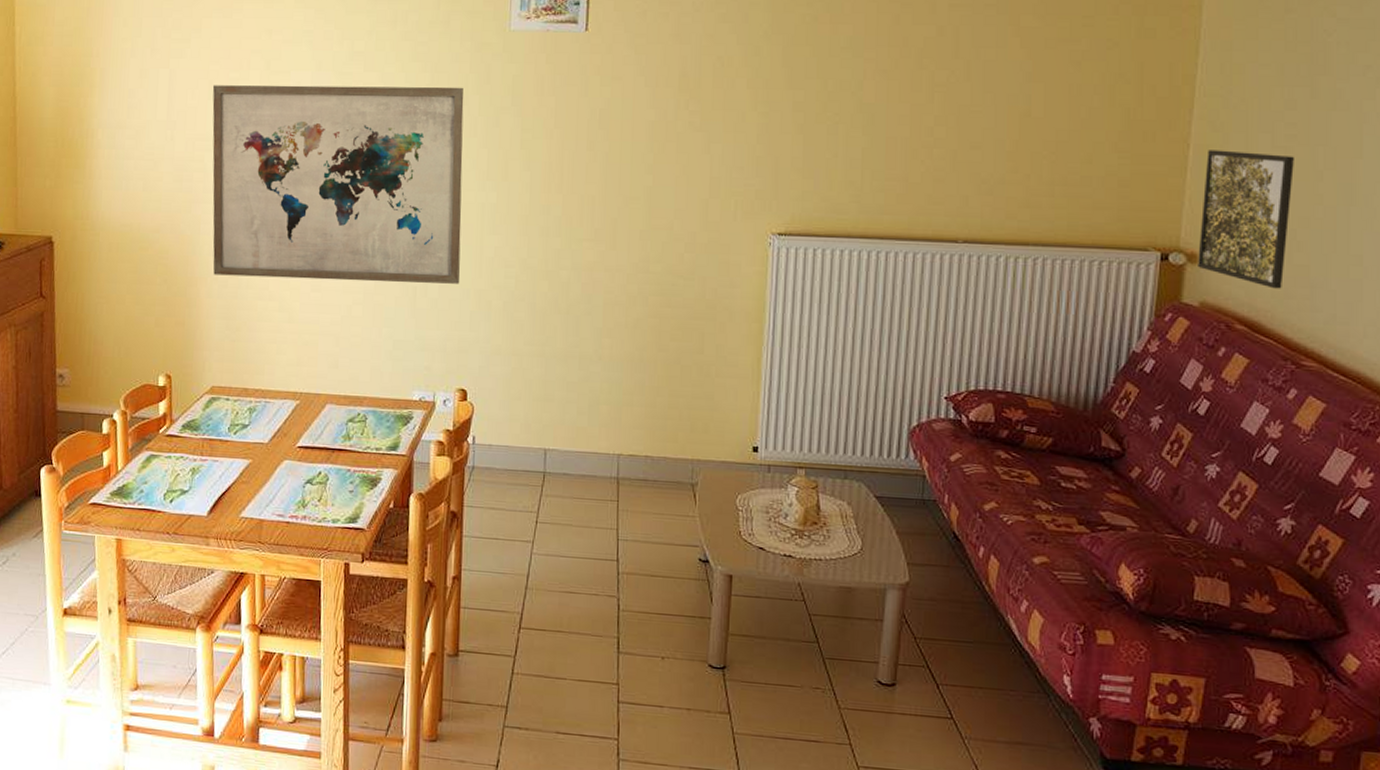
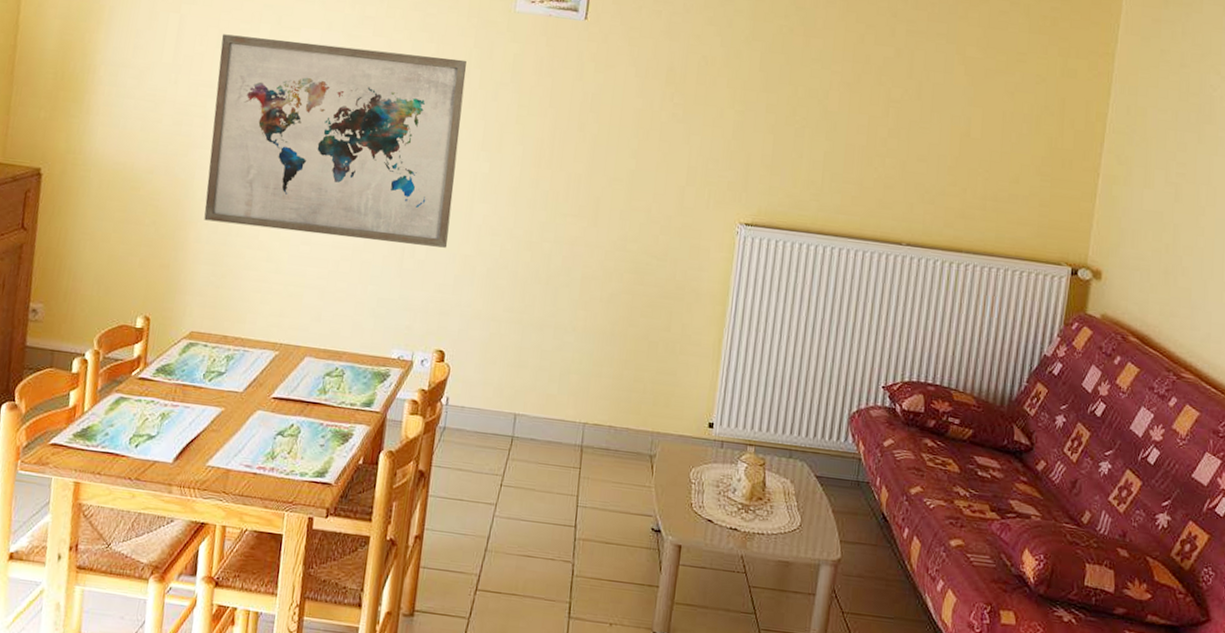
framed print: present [1198,150,1295,289] -> none [1101,180,1184,308]

